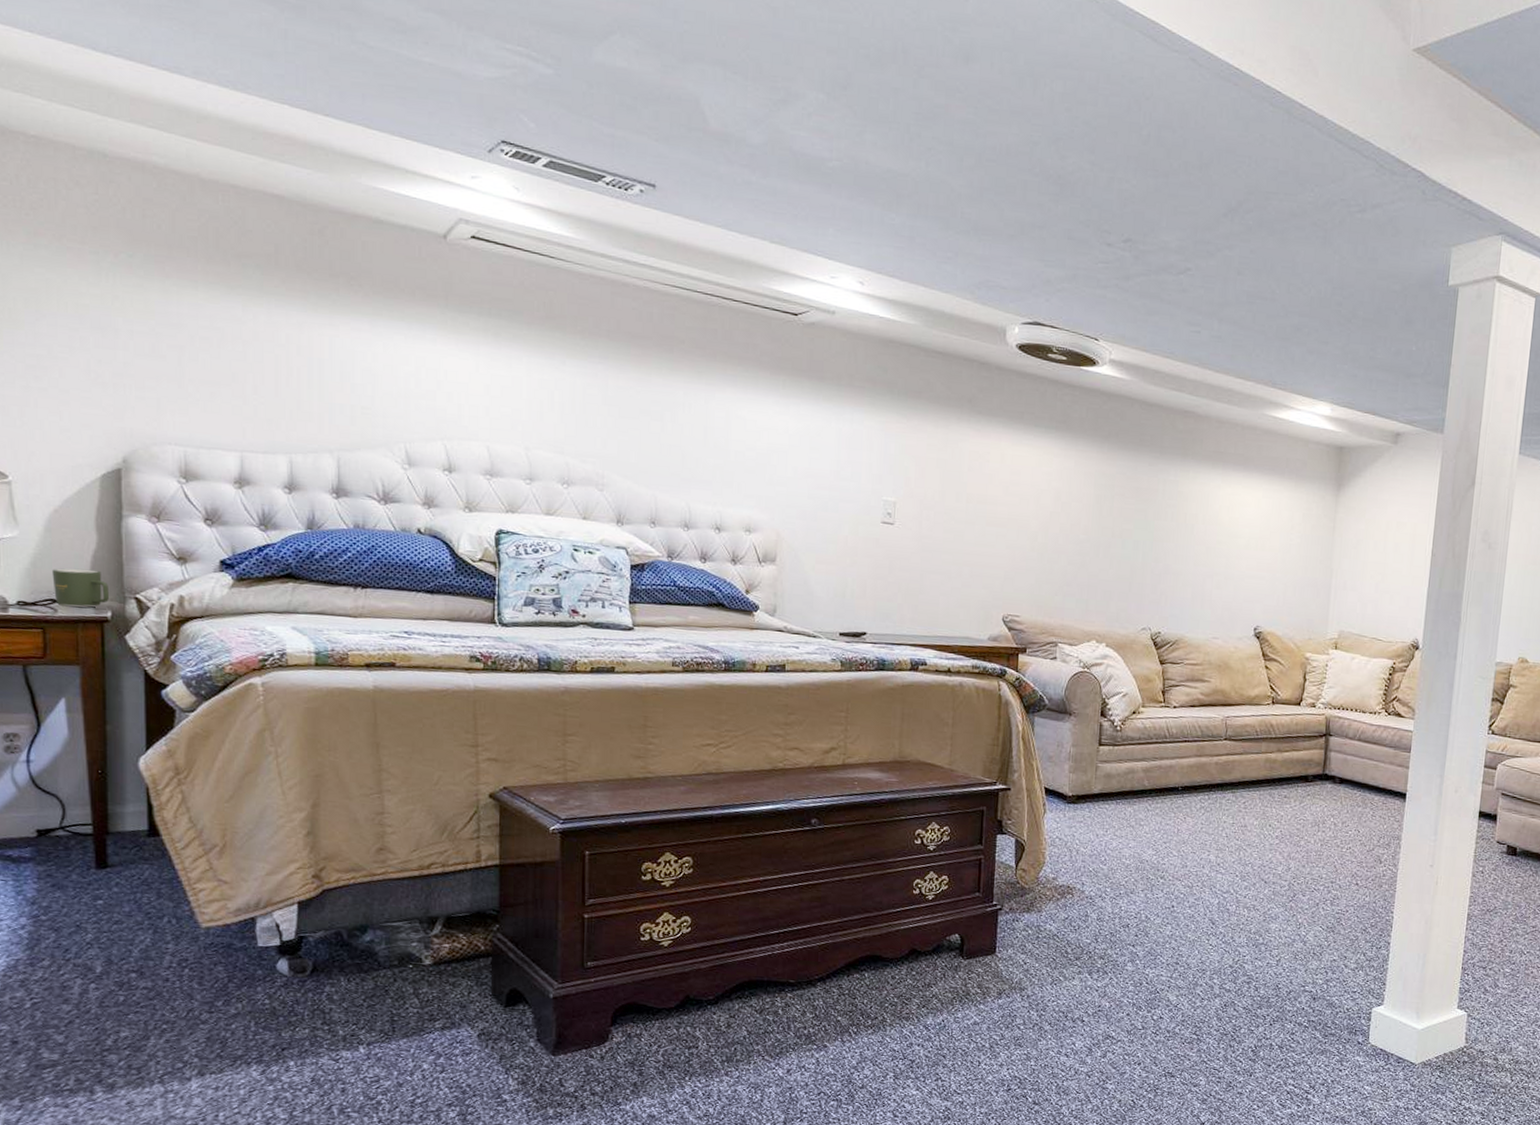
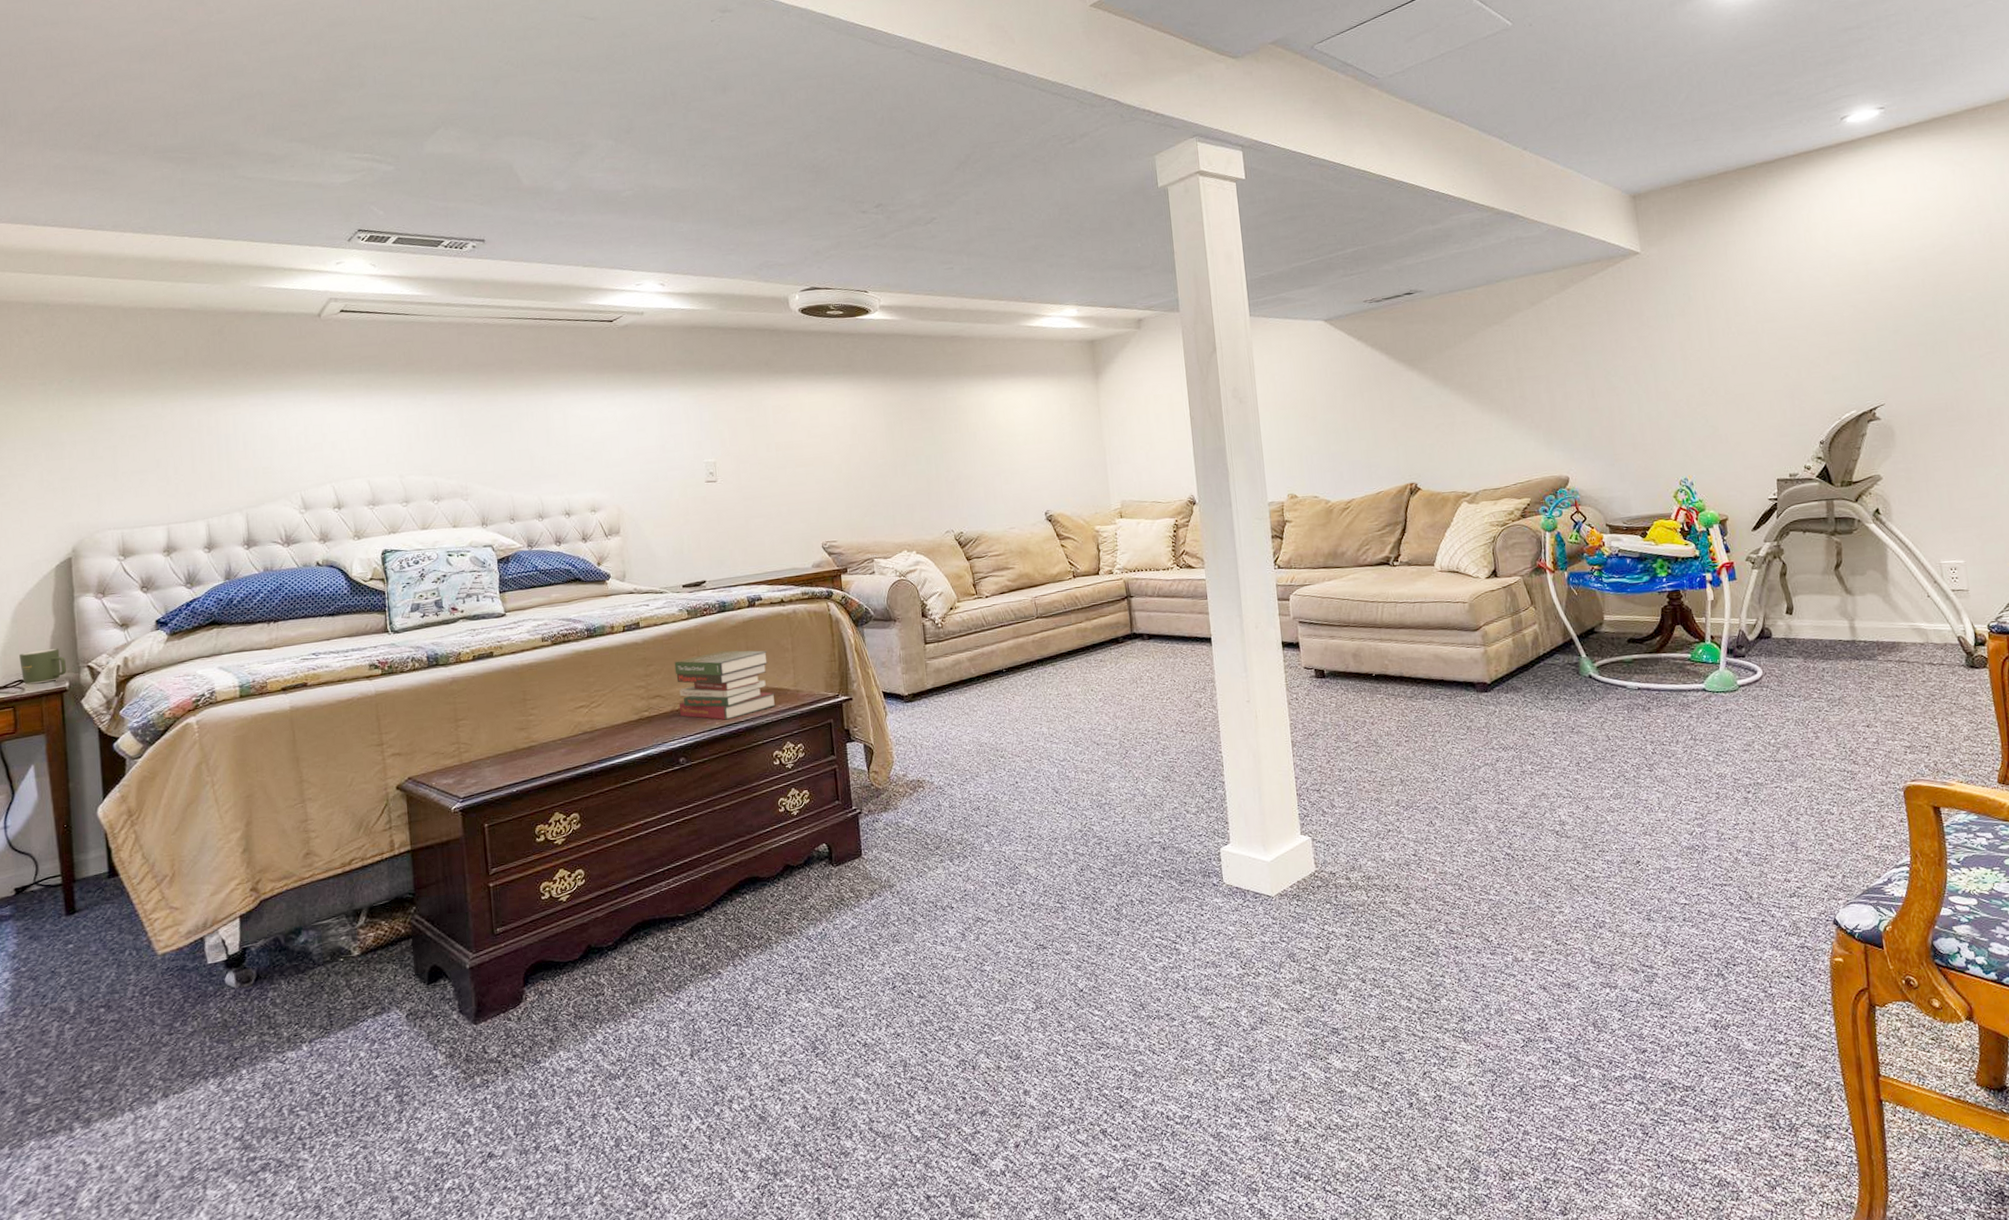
books: none [818,712,926,788] -> present [674,650,776,721]

